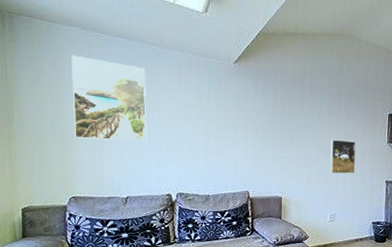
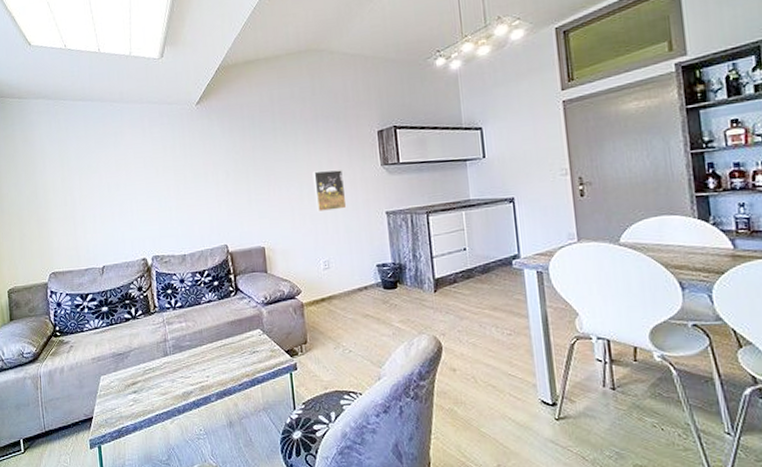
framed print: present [72,55,147,143] -> none [41,126,117,211]

